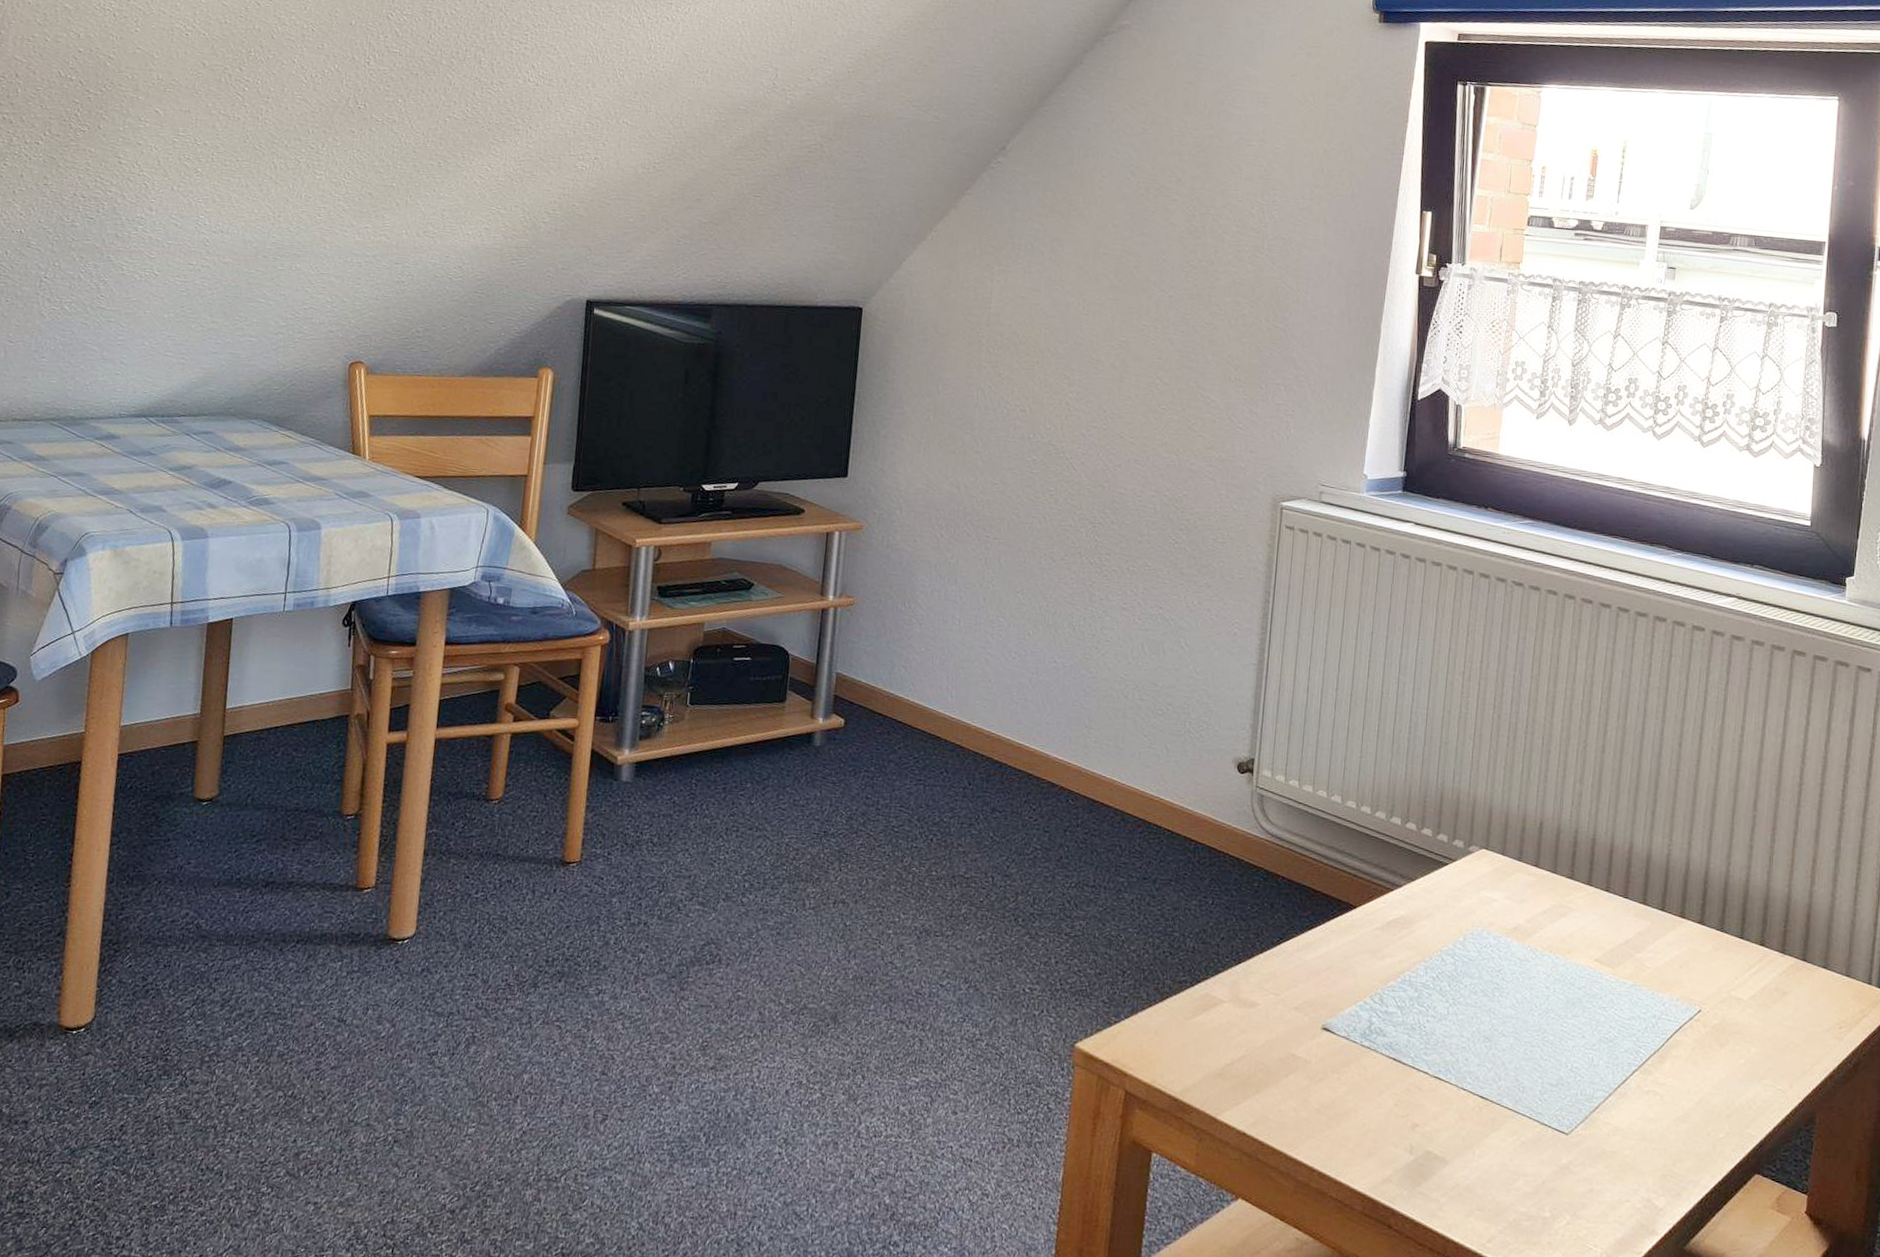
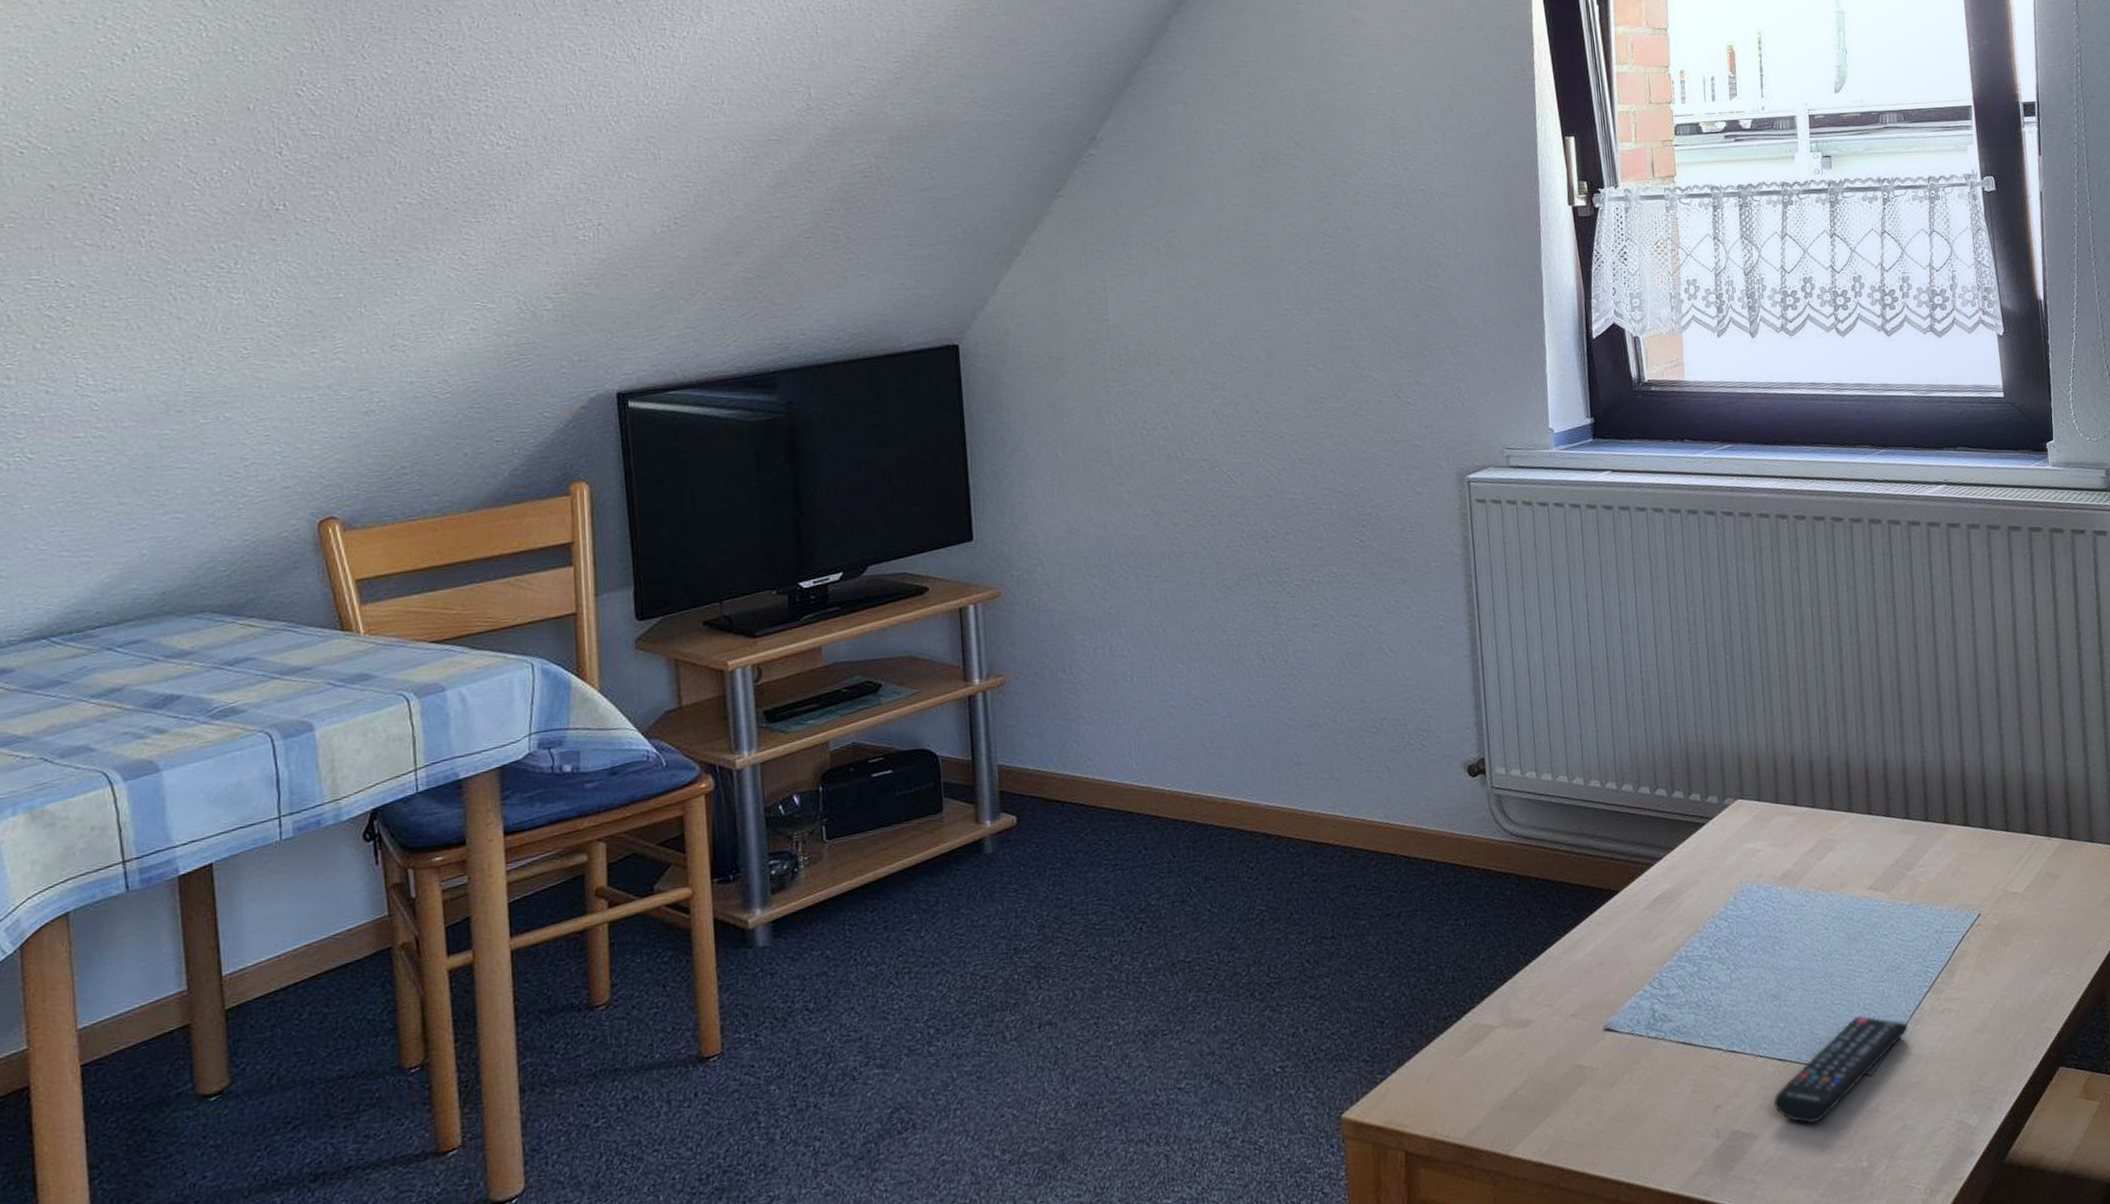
remote control: none [1470,1076,1612,1164] -> present [1774,1016,1909,1125]

